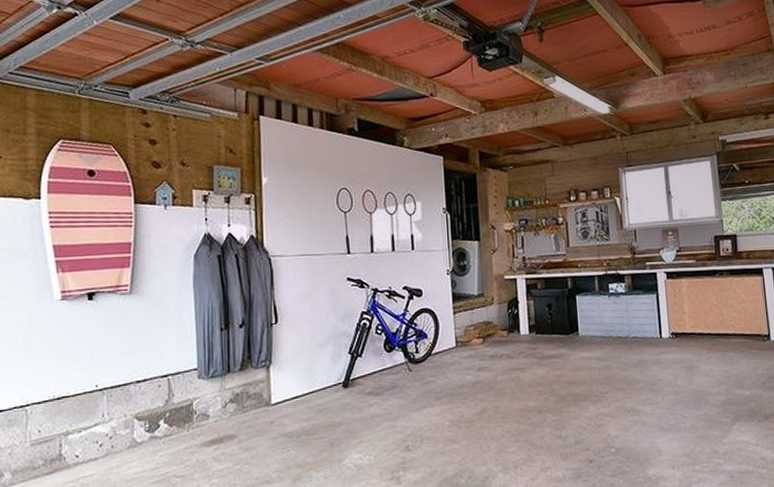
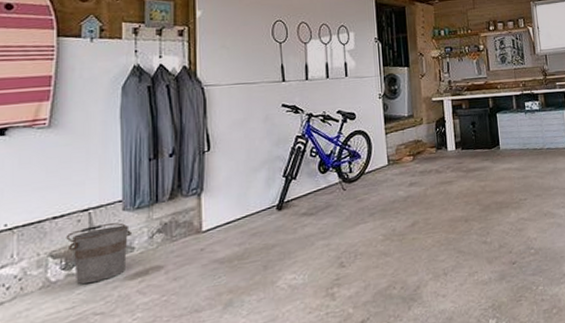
bucket: none [148,390,206,447] -> present [66,222,131,284]

